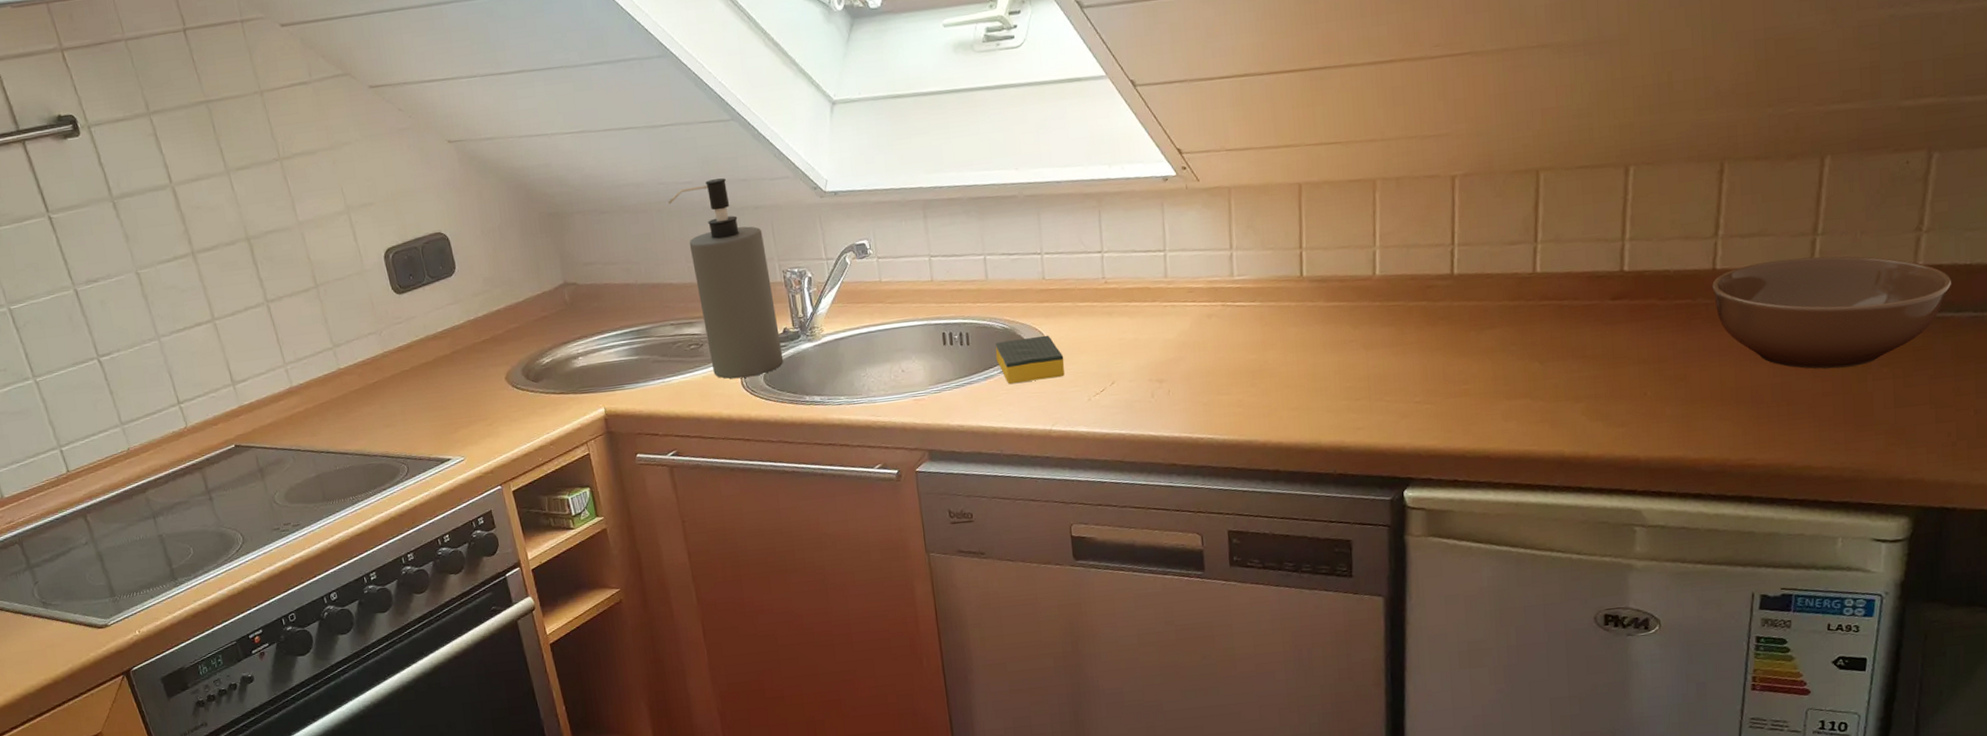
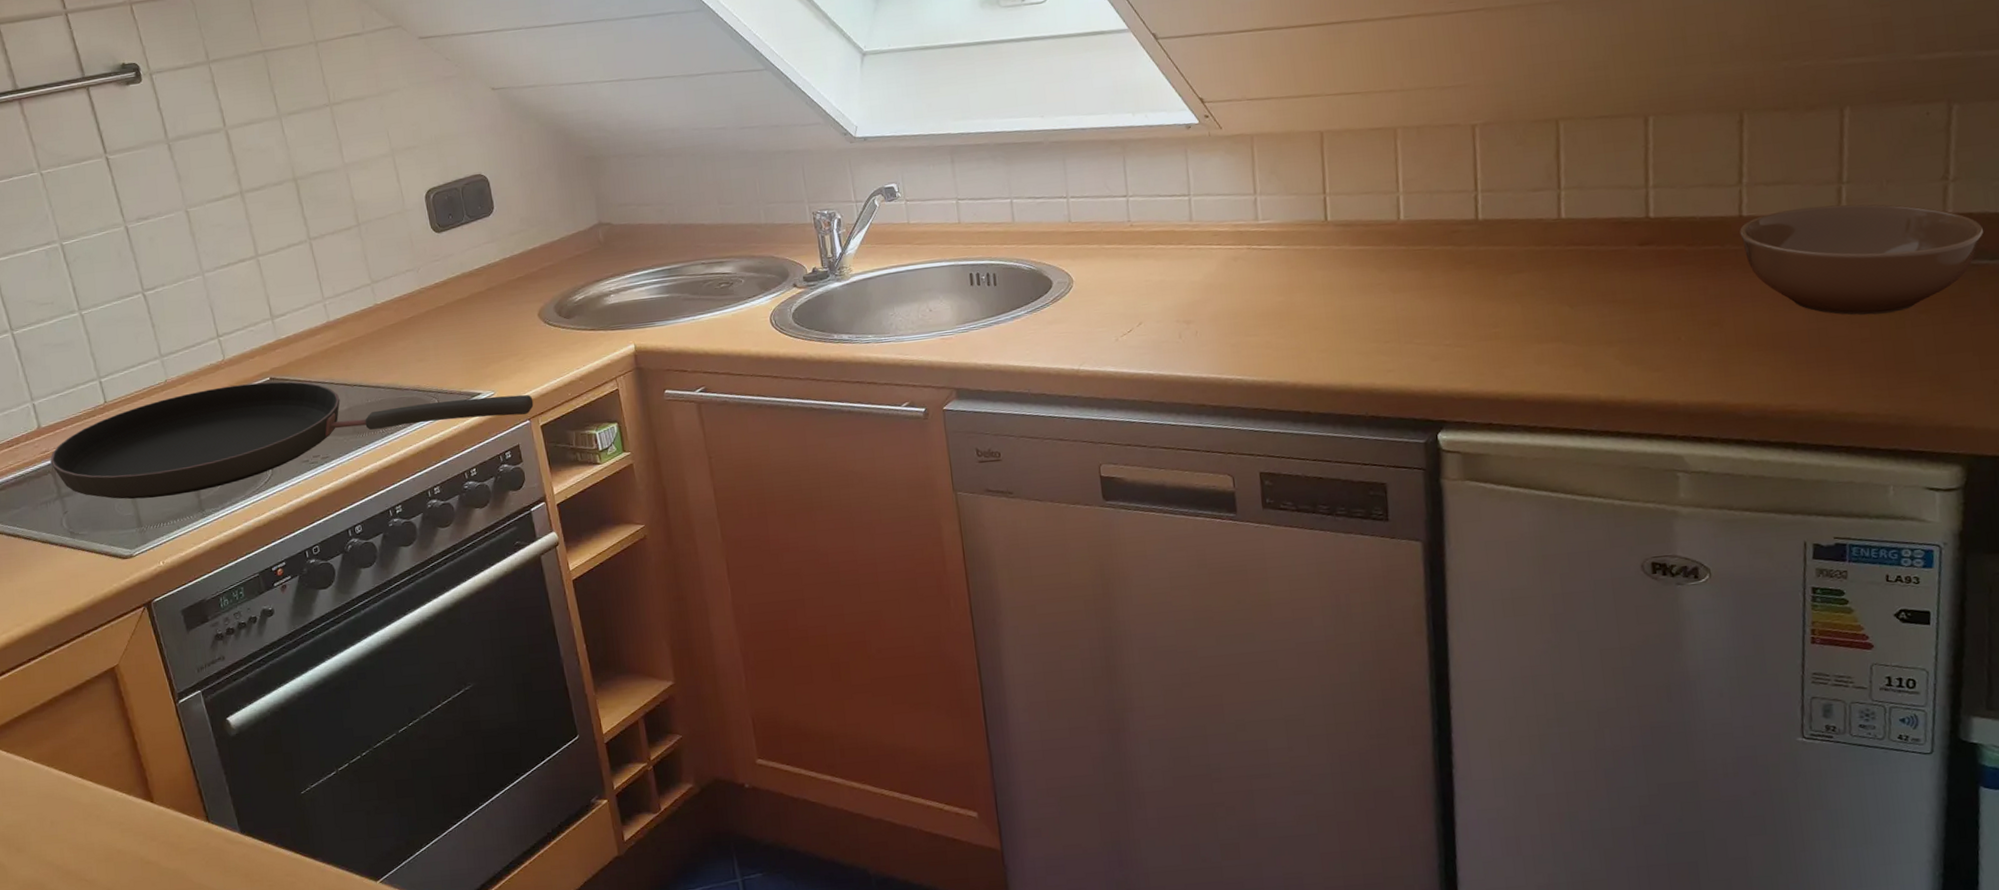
frying pan: none [16,448,505,569] -> present [50,381,534,499]
soap dispenser: present [668,178,784,379] -> none [702,124,813,317]
sponge: present [995,335,1065,385] -> none [1022,276,1092,325]

